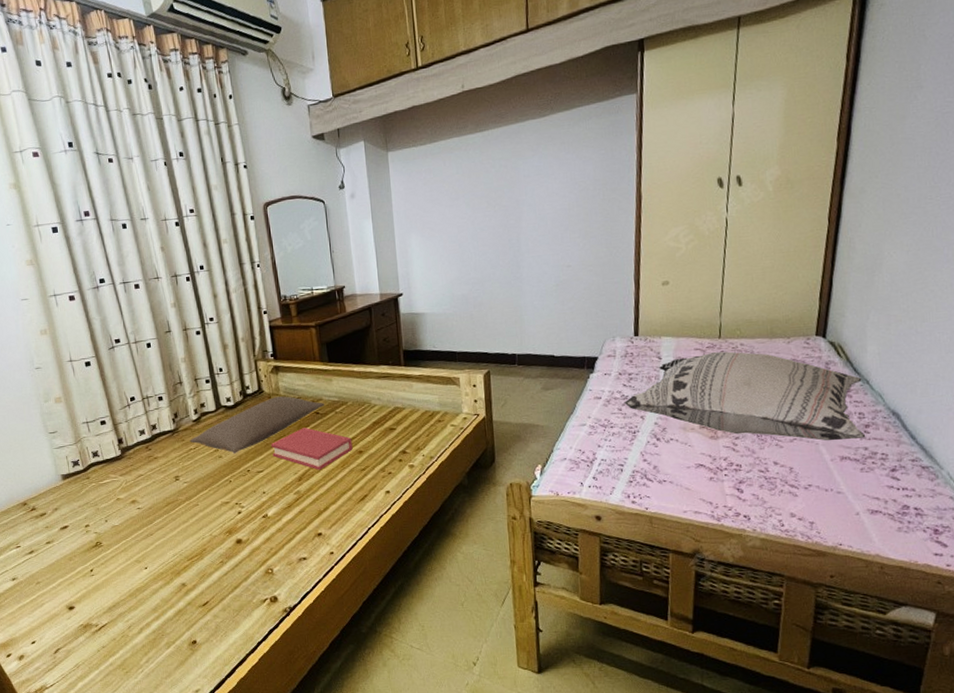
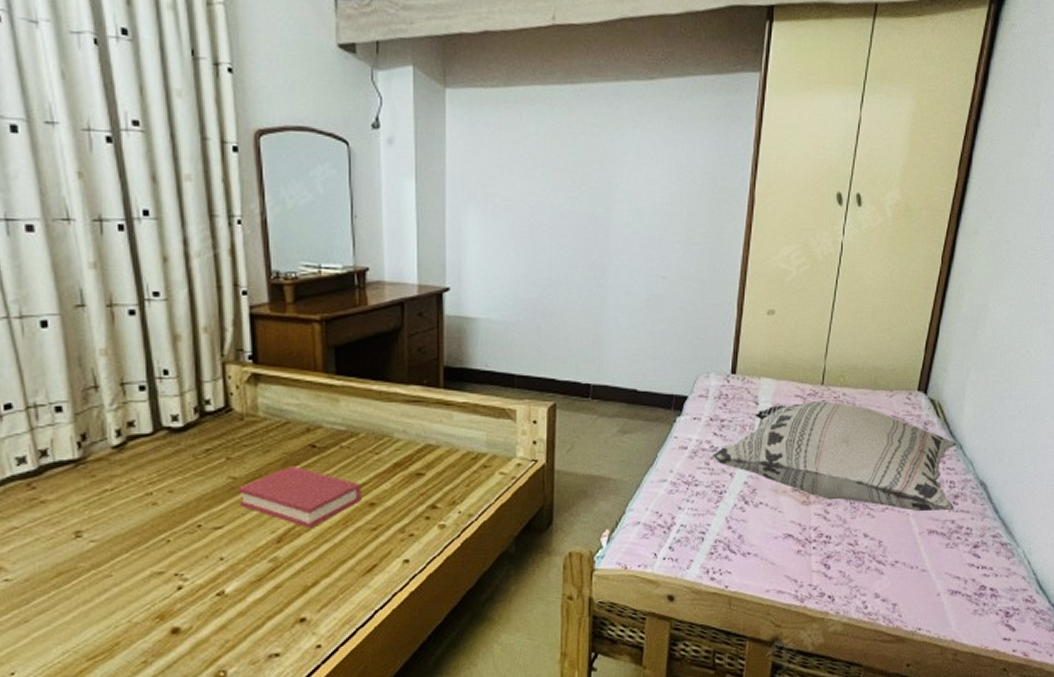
pillow: present [189,396,324,454] -> none [104,419,325,500]

